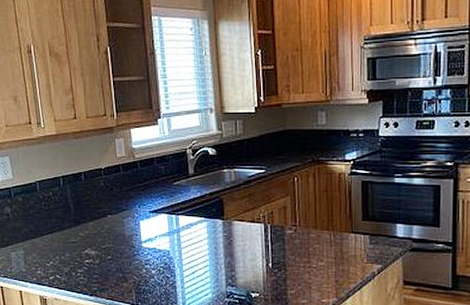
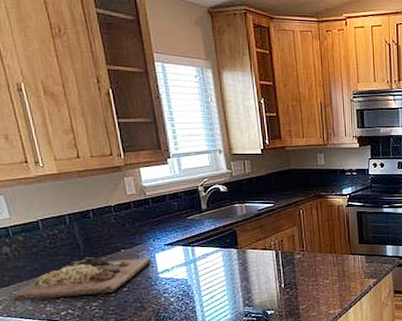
cutting board: none [9,221,136,263] -> present [12,256,152,301]

